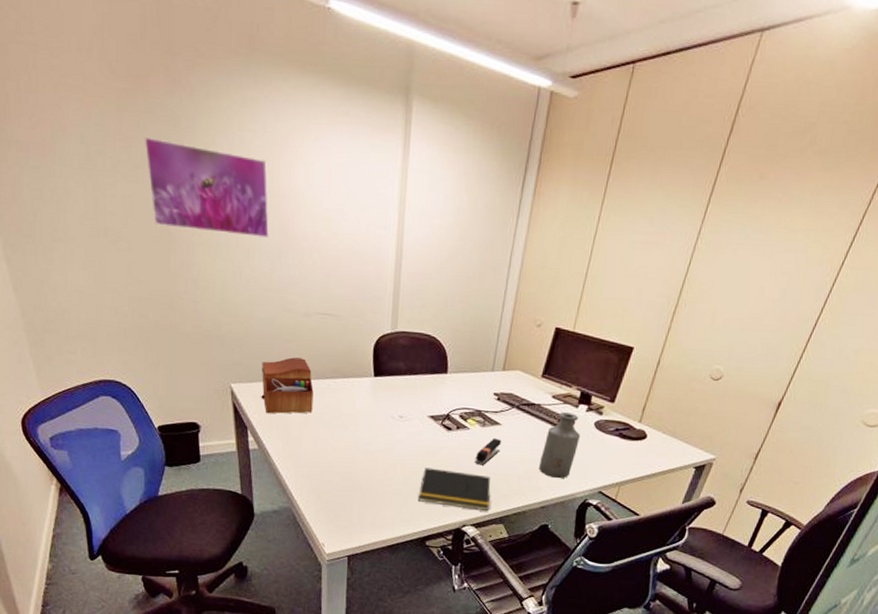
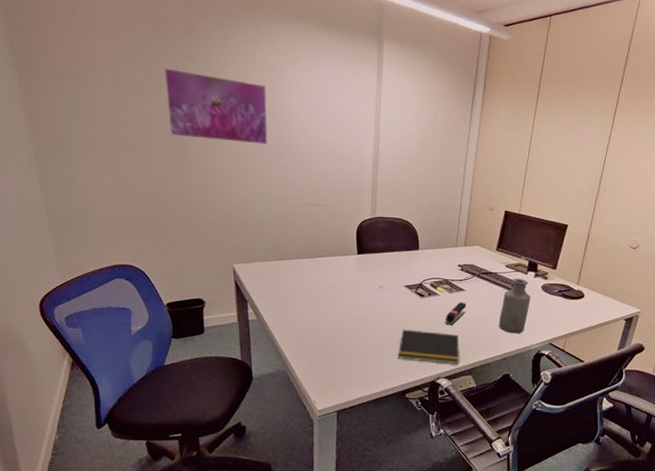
sewing box: present [261,357,314,414] -> none [260,240,306,289]

